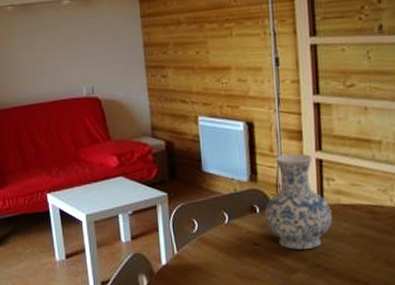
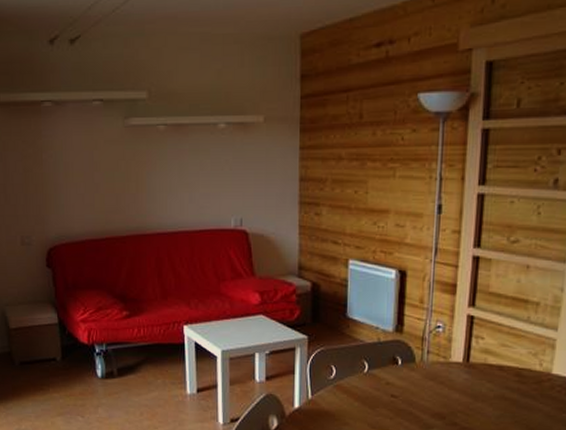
vase: present [264,153,333,251] -> none [406,307,478,407]

